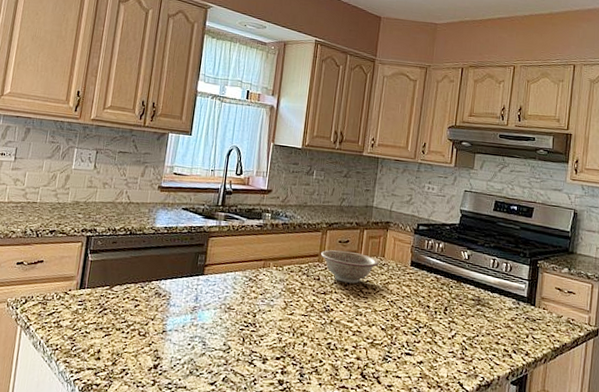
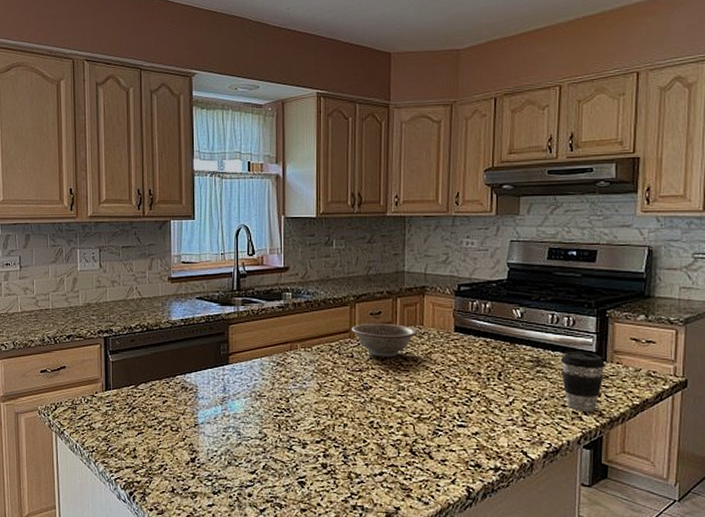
coffee cup: none [497,294,534,351] -> present [560,352,605,412]

